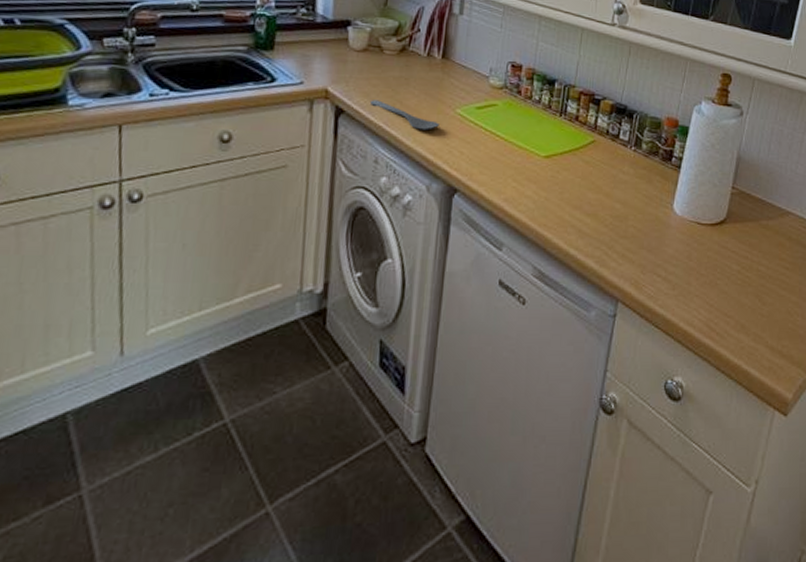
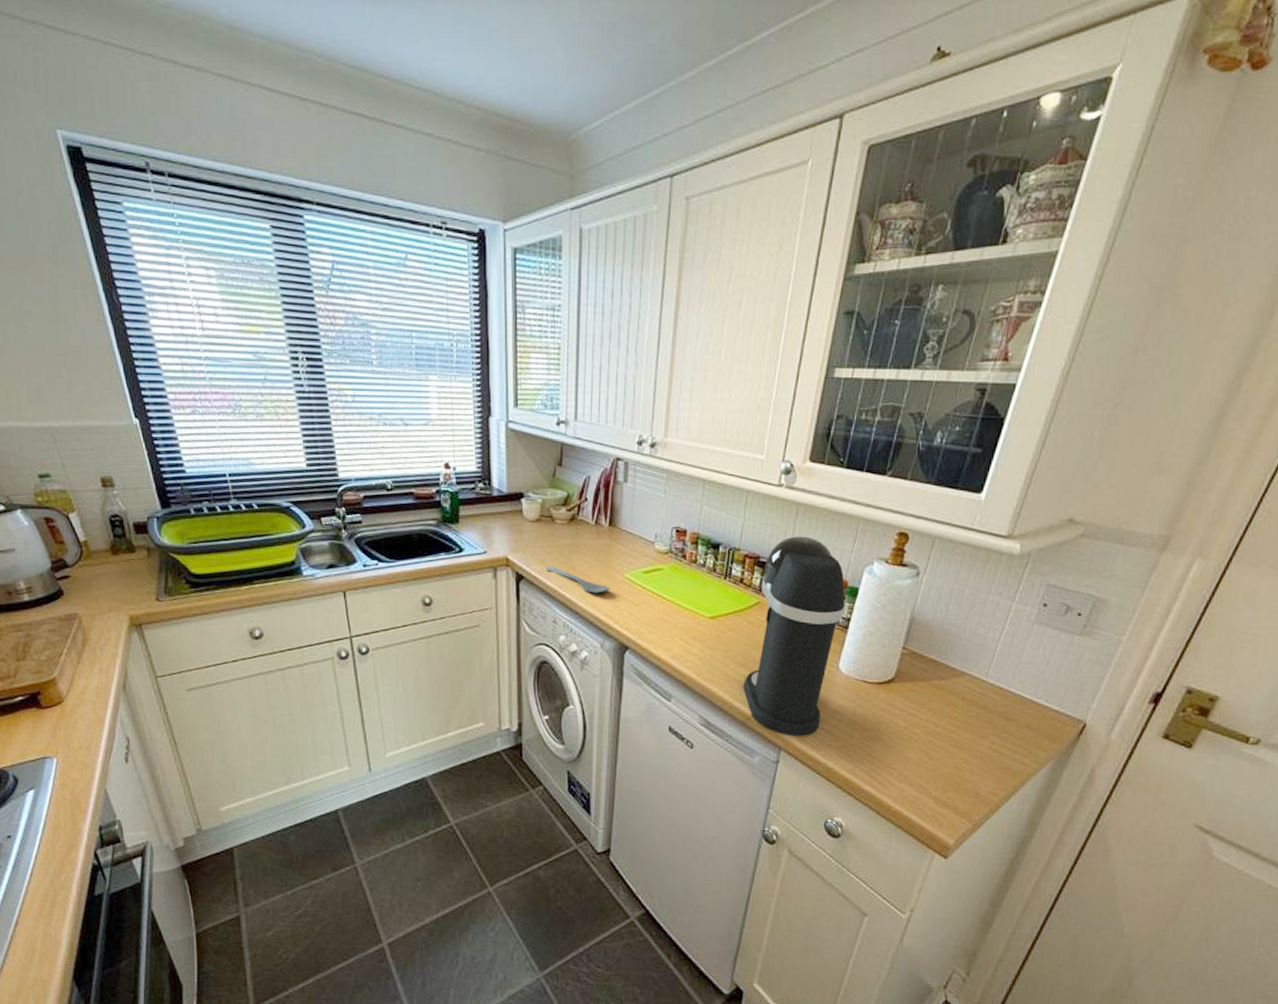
coffee maker: none [578,74,678,285] -> present [743,536,847,736]

